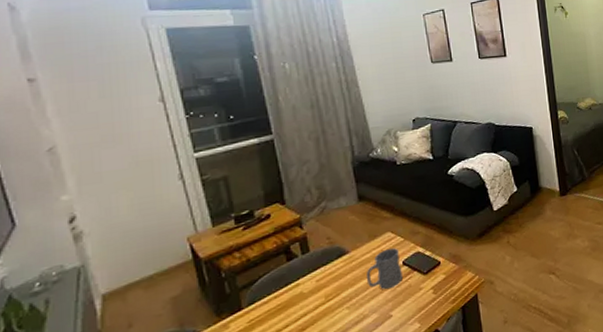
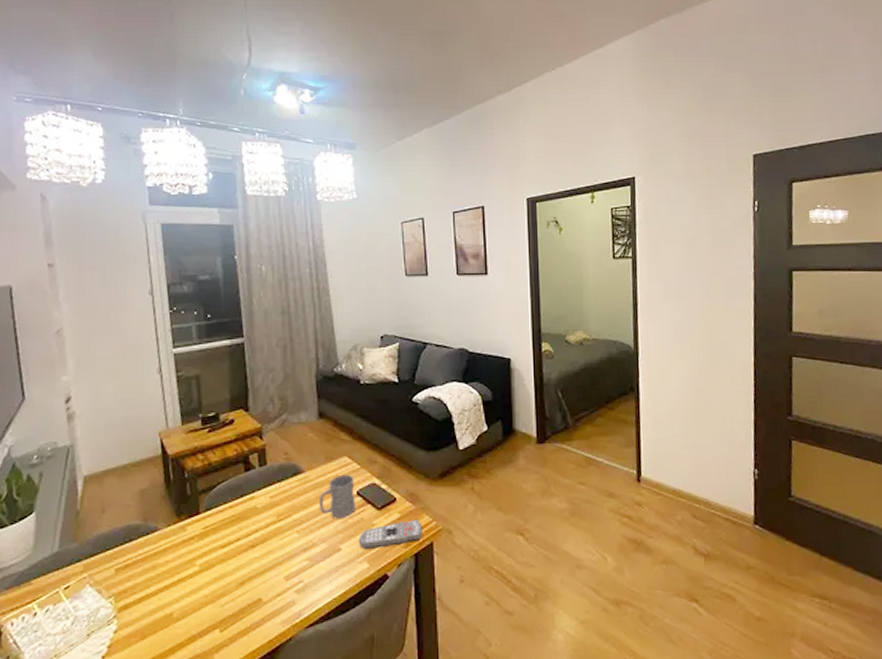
remote control: none [408,277,467,312] -> present [358,519,423,549]

